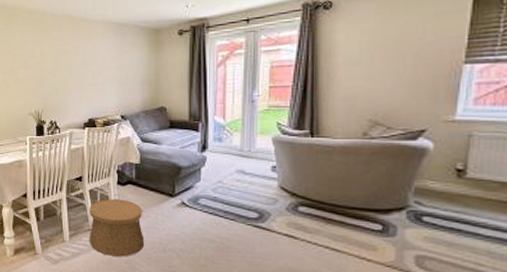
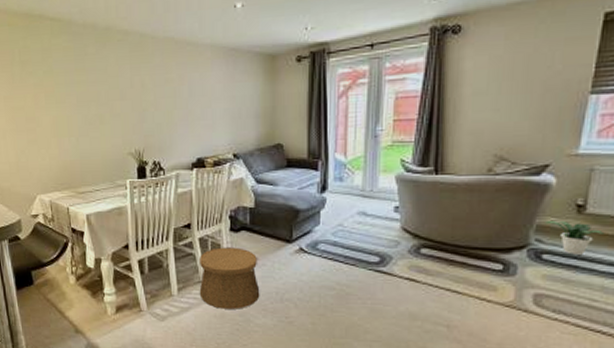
potted plant: none [424,183,488,218] -> present [545,220,605,255]

